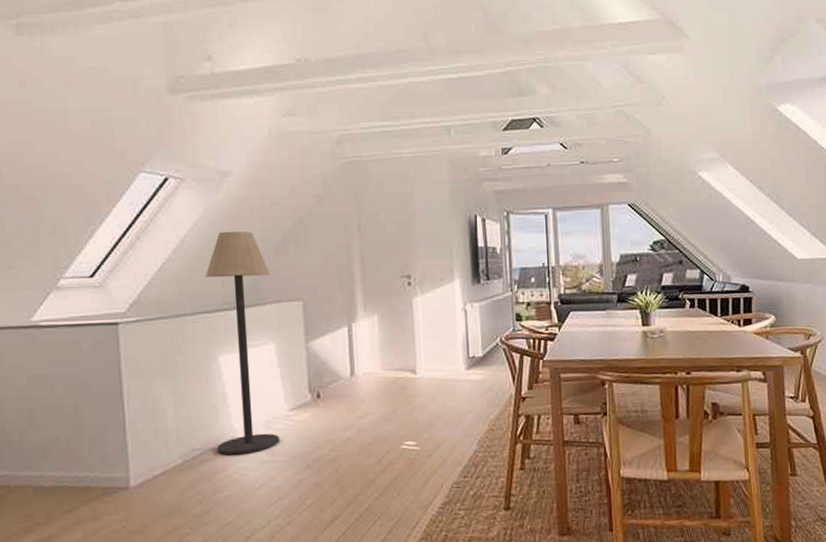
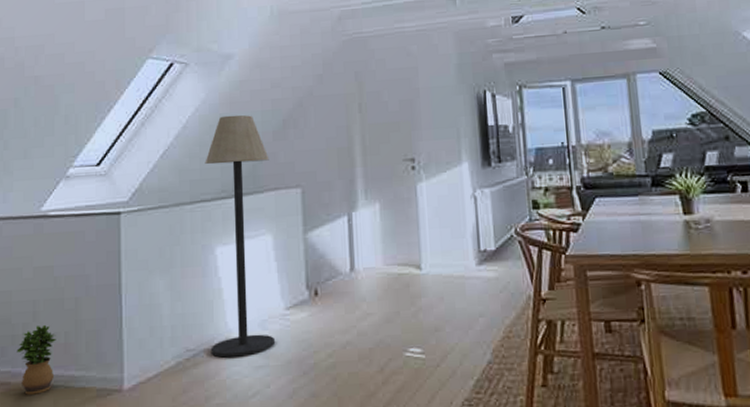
potted plant: none [14,430,57,496] -> present [17,324,56,395]

